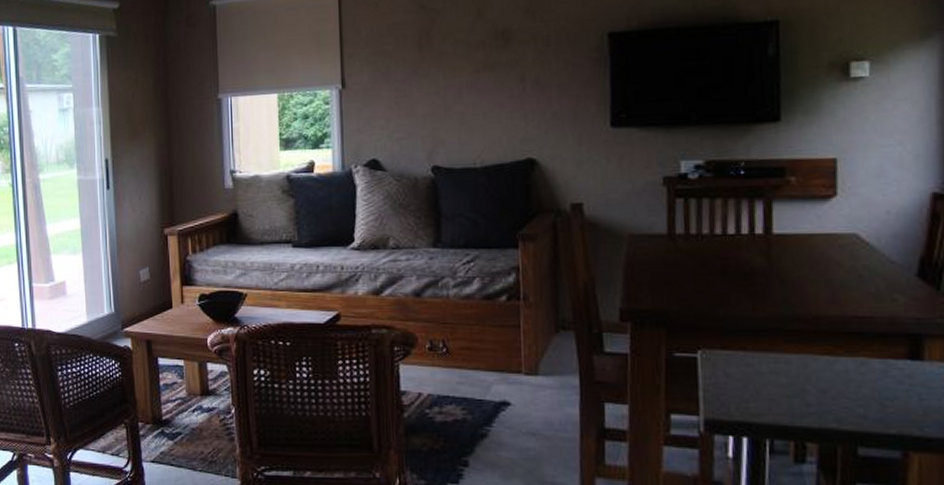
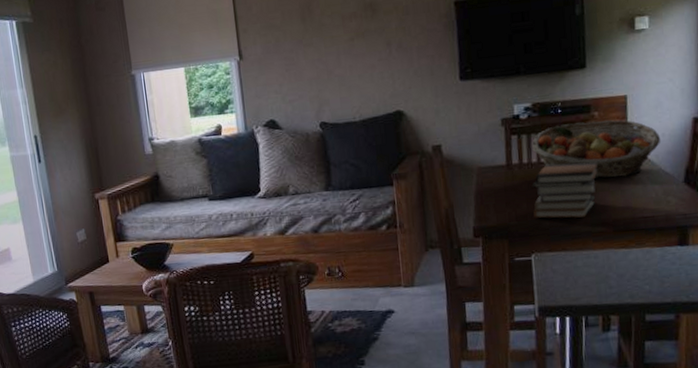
book stack: none [700,238,793,311] -> present [531,162,598,219]
fruit basket: none [703,188,885,262] -> present [532,120,661,178]

